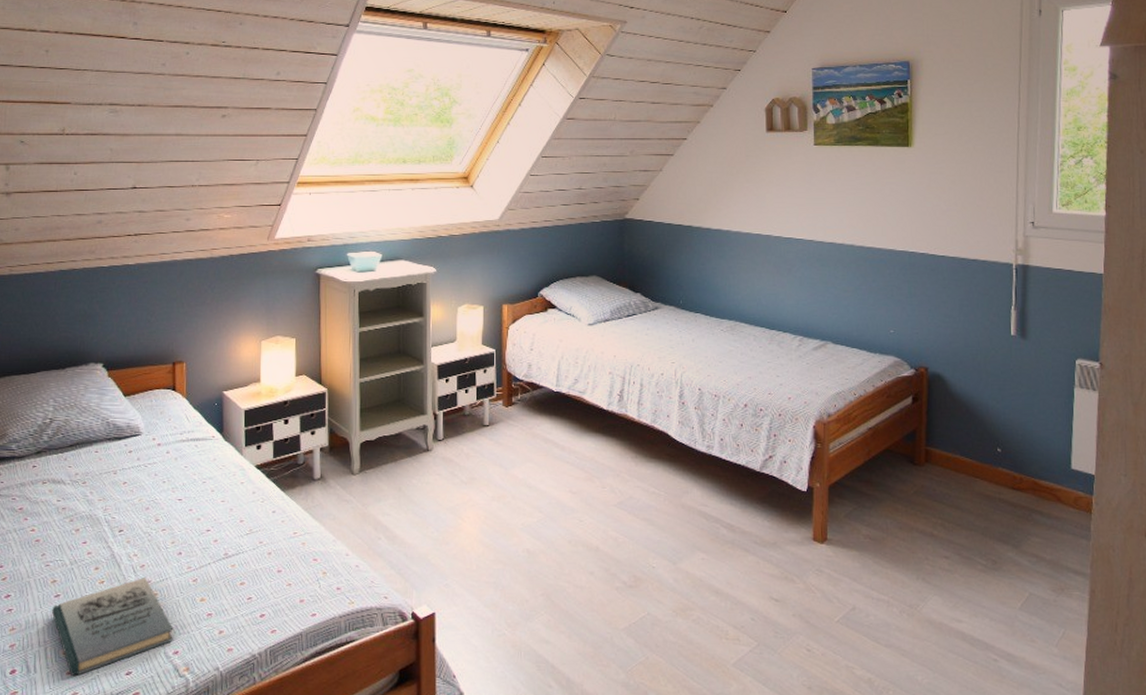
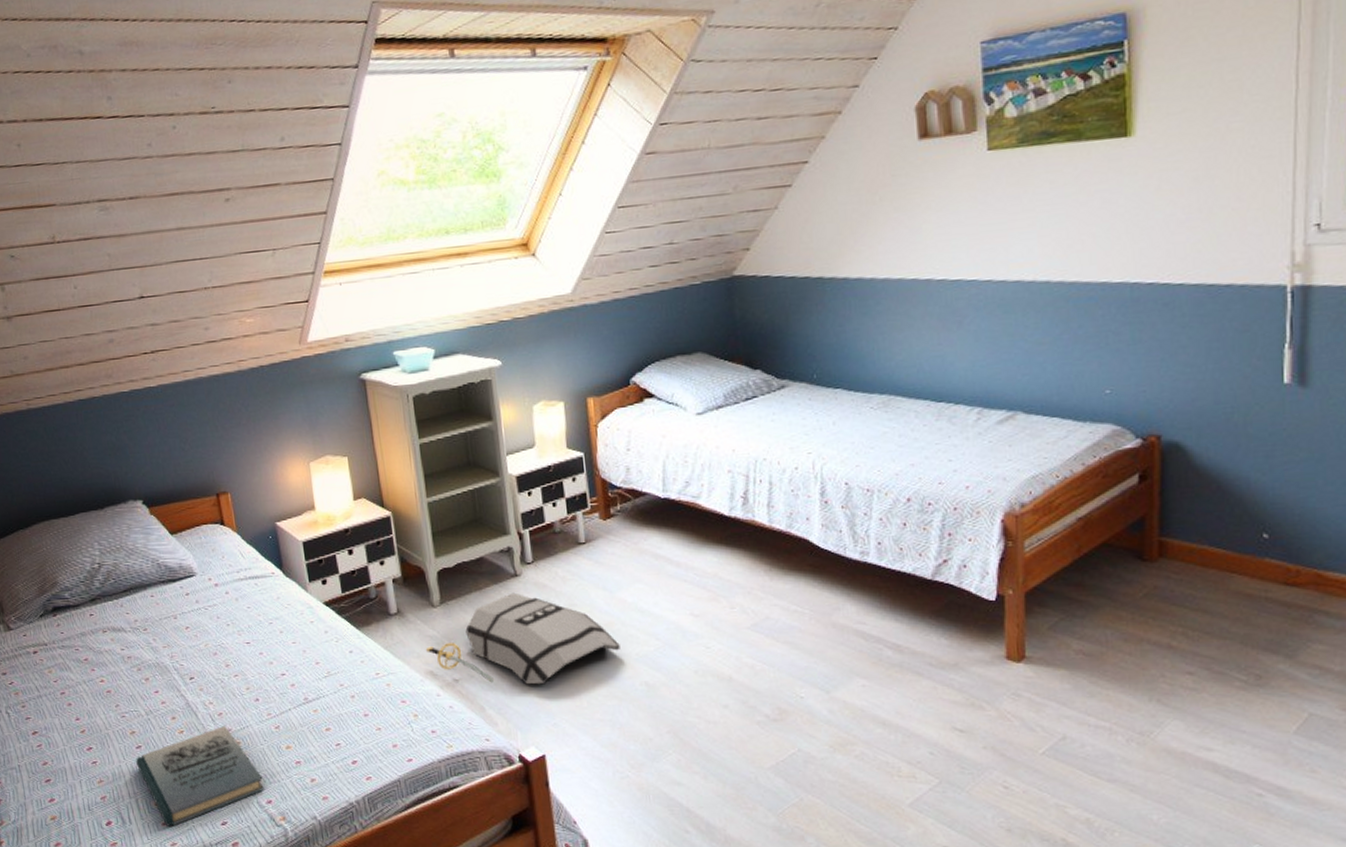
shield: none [341,465,509,548] -> present [425,592,620,685]

